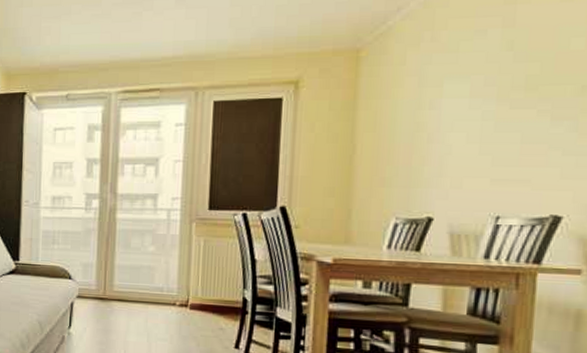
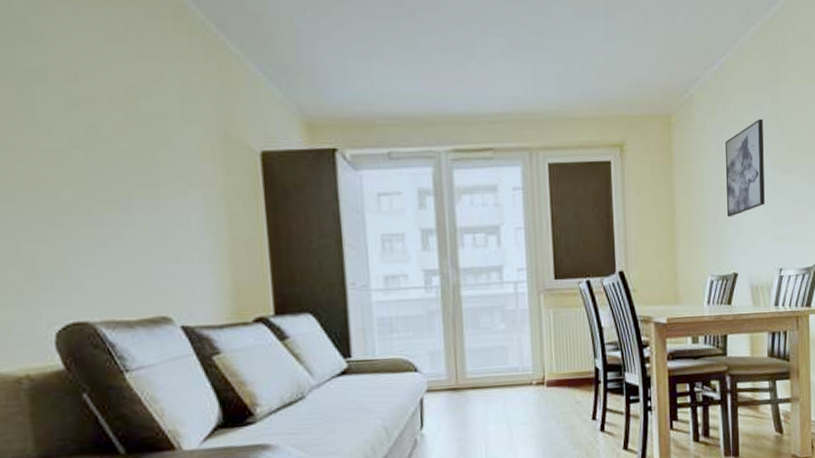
wall art: none [424,46,488,157] -> present [724,118,765,217]

